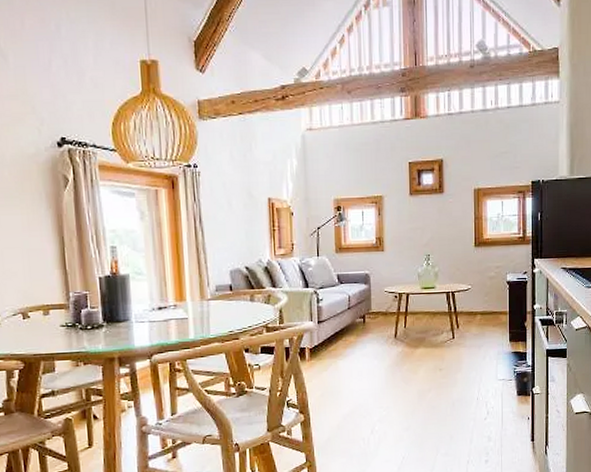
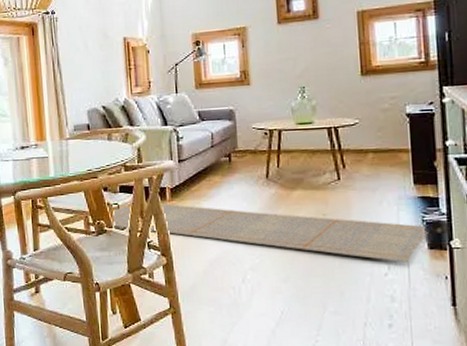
rug: none [253,363,518,408] -> present [113,203,428,263]

